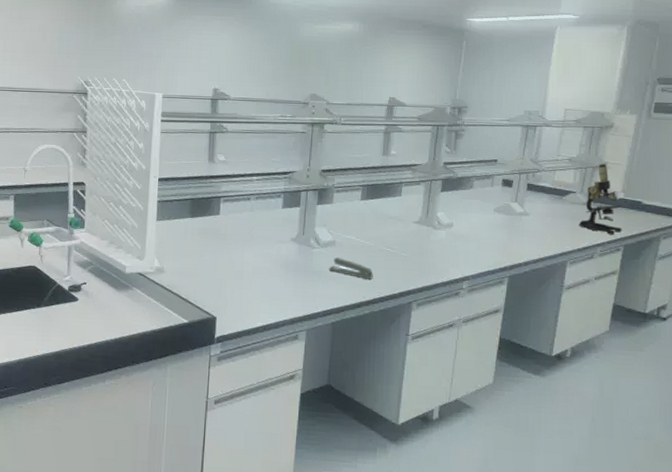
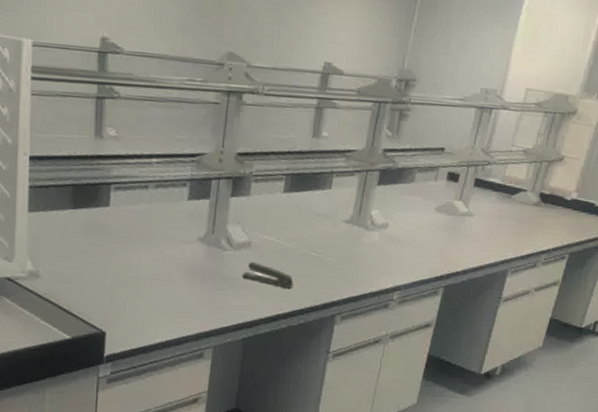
microscope: present [578,164,622,235] -> none [524,157,574,241]

